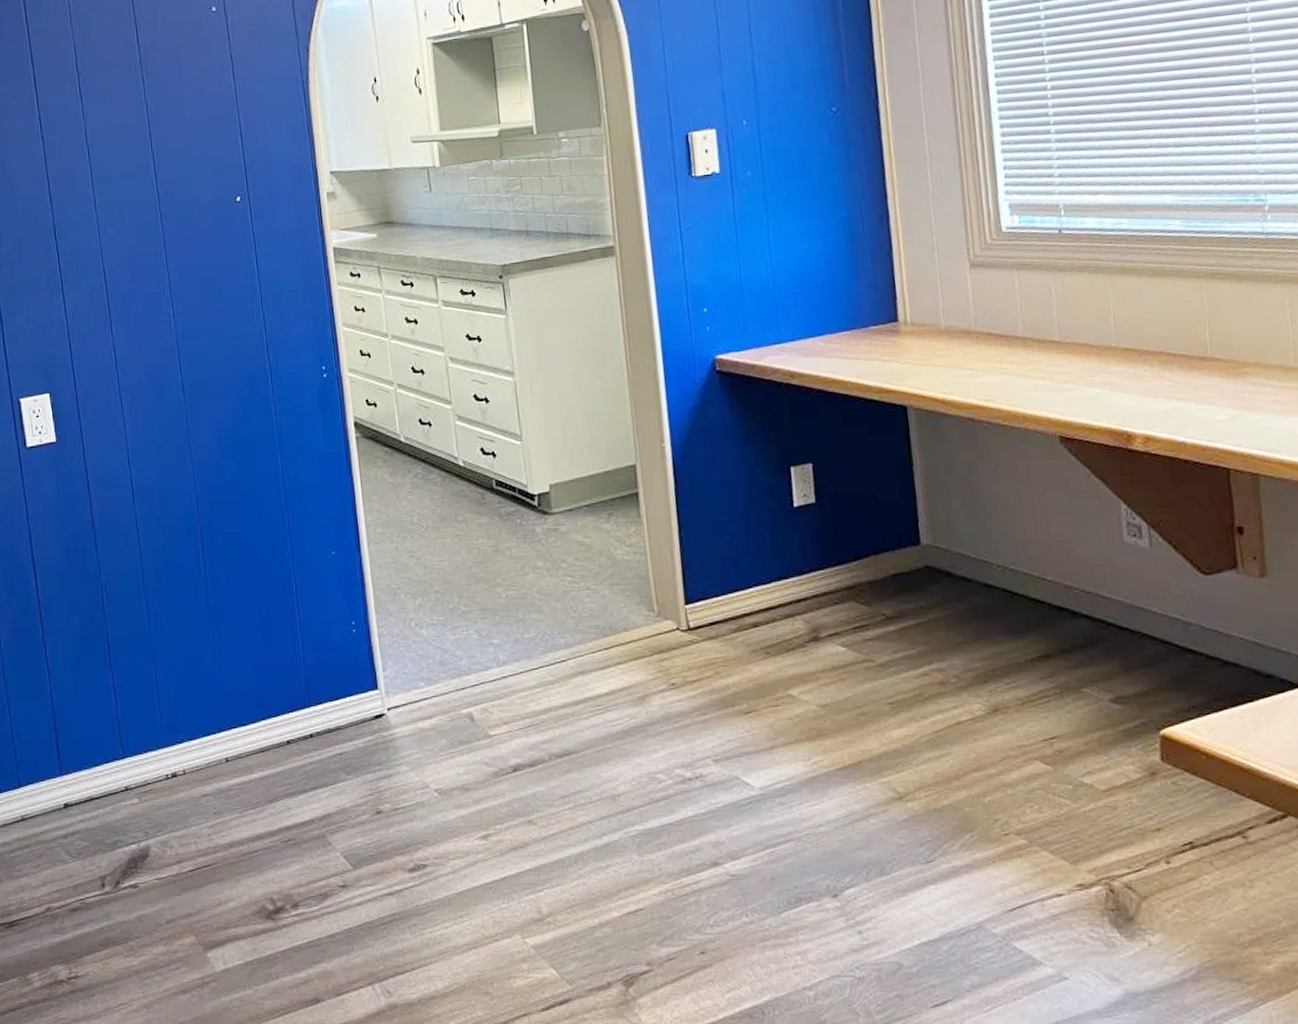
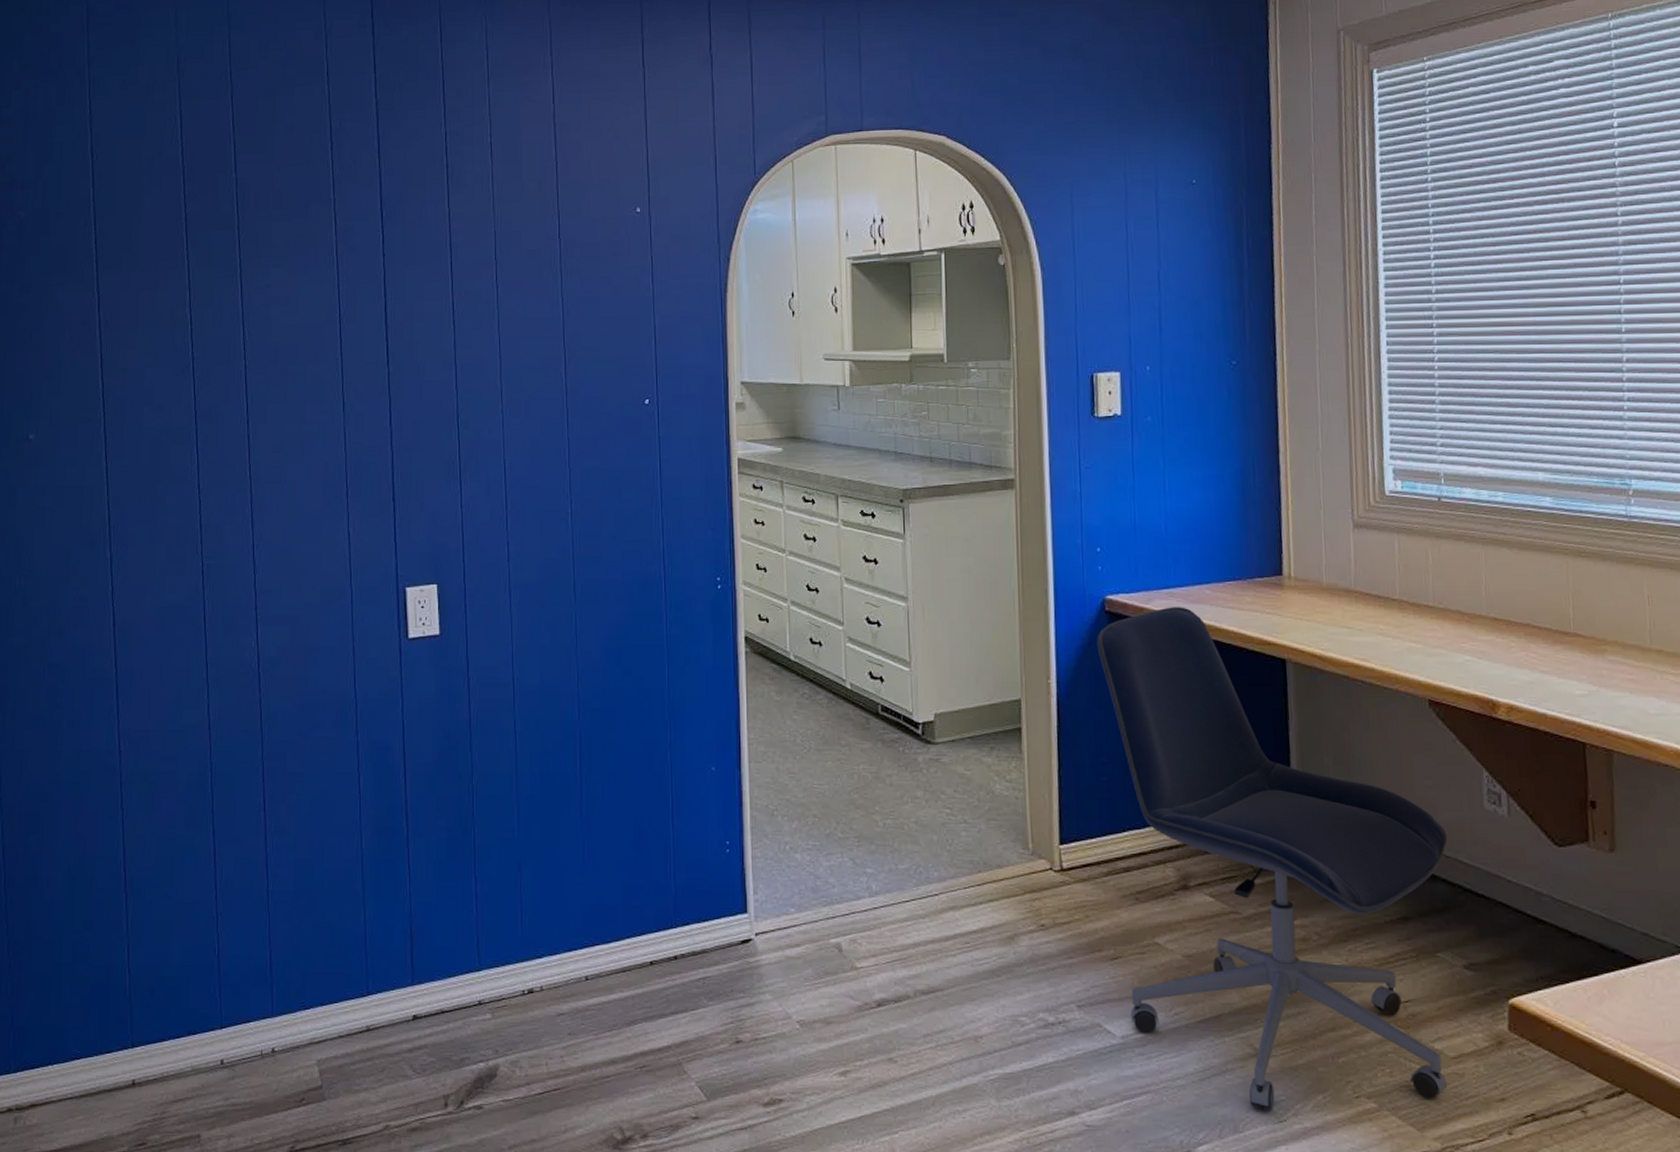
office chair: none [709,361,1099,853] -> present [1097,607,1448,1112]

